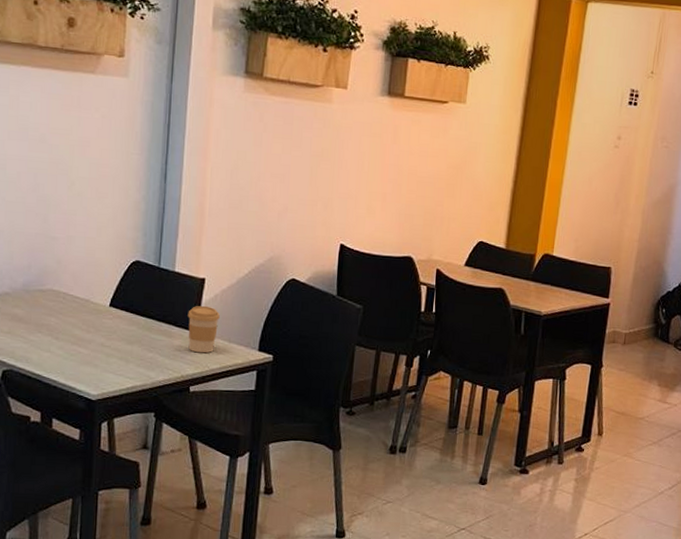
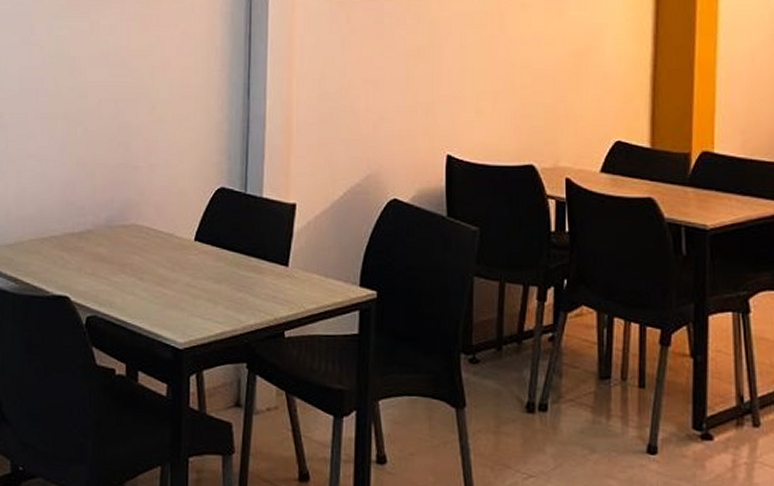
coffee cup: present [187,305,220,353] -> none [278,235,314,291]

